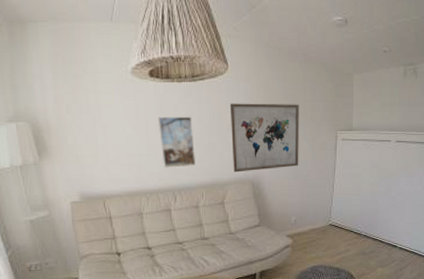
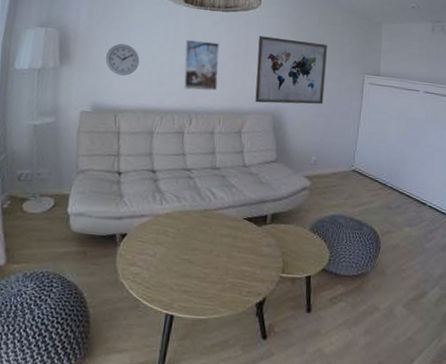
wall clock: none [82,130,116,162] -> present [106,43,140,76]

